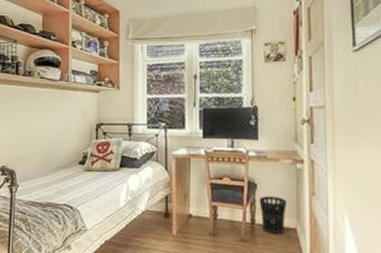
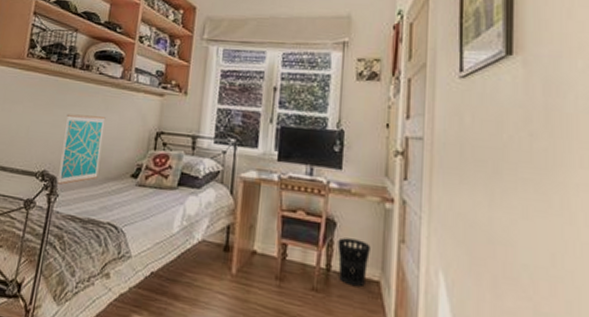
wall art: none [16,115,51,176] -> present [57,114,106,185]

